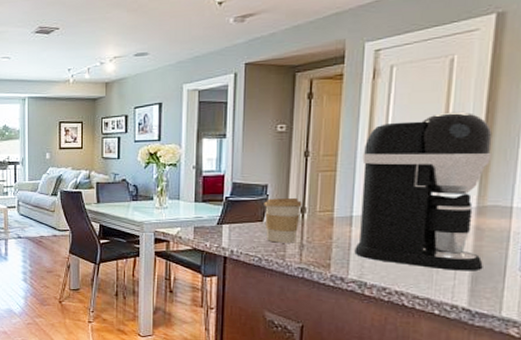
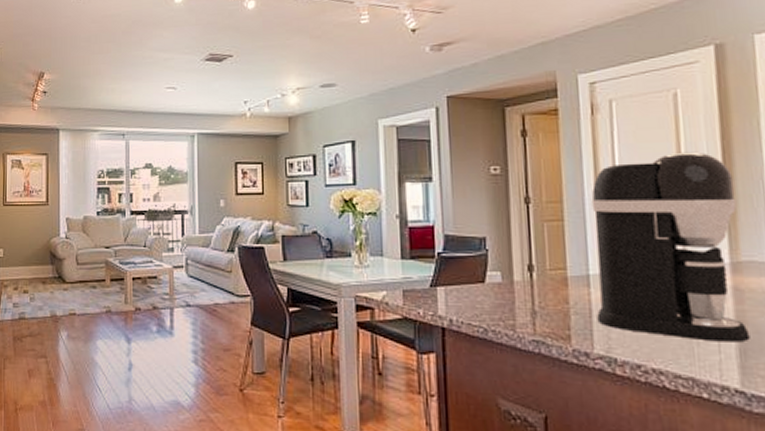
coffee cup: present [264,197,302,243] -> none [483,252,529,310]

